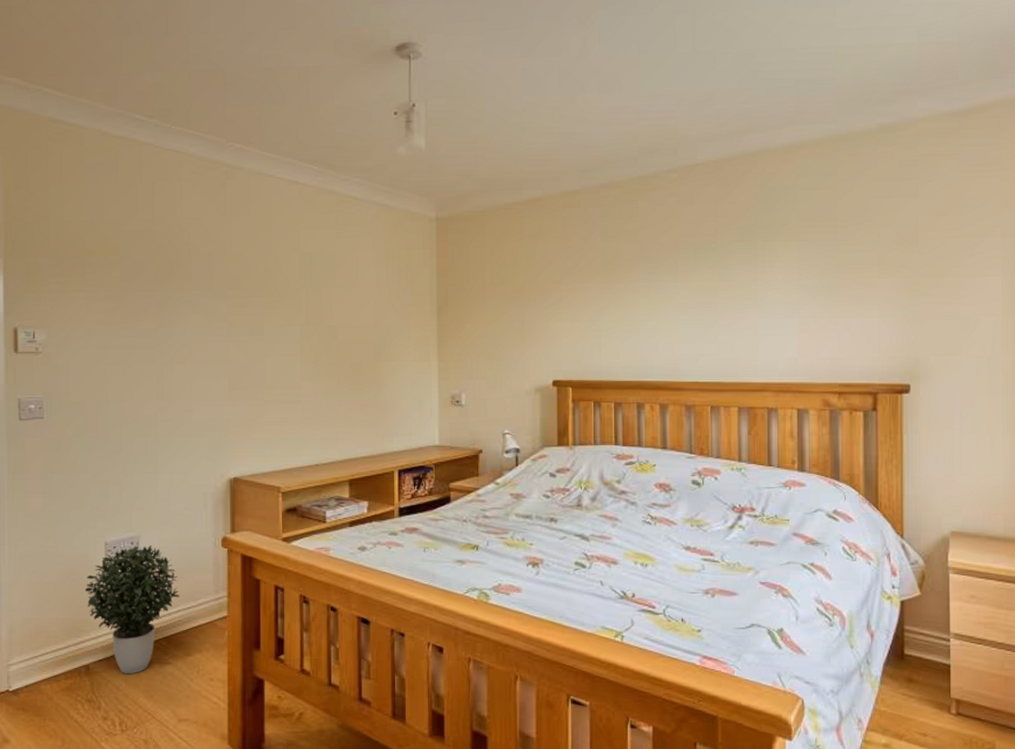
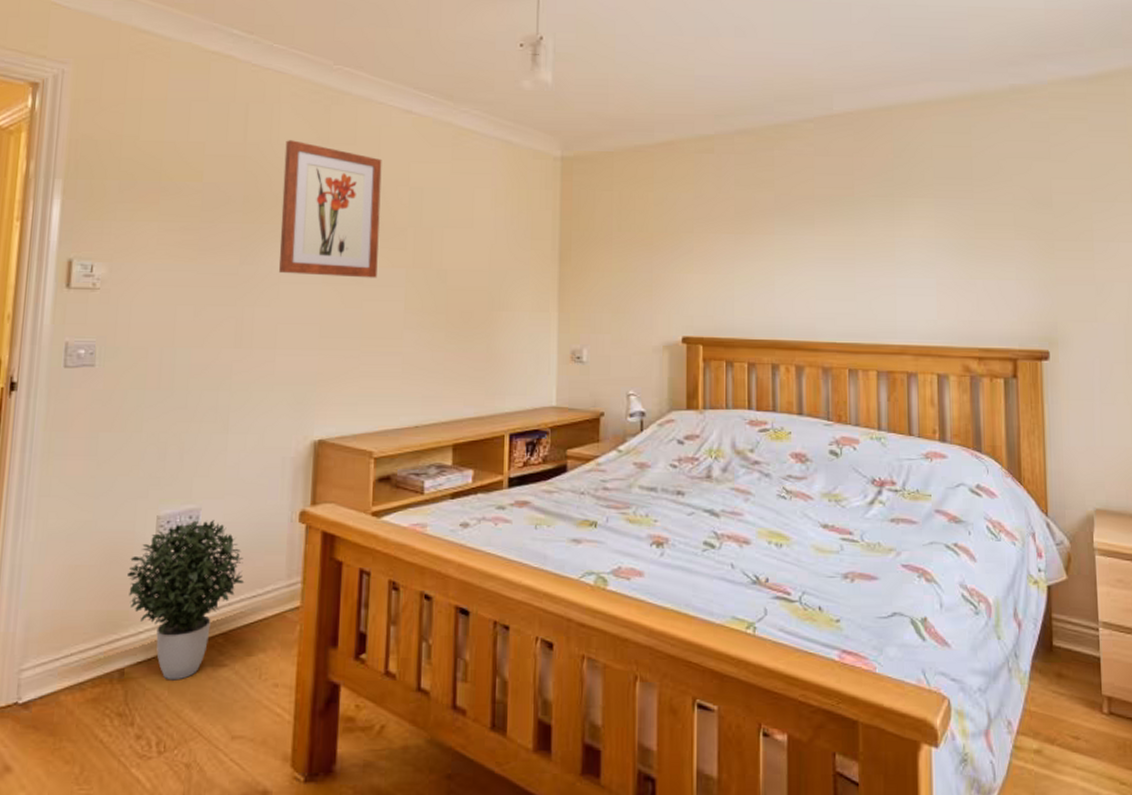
wall art: none [188,214,275,336] -> present [279,140,382,278]

